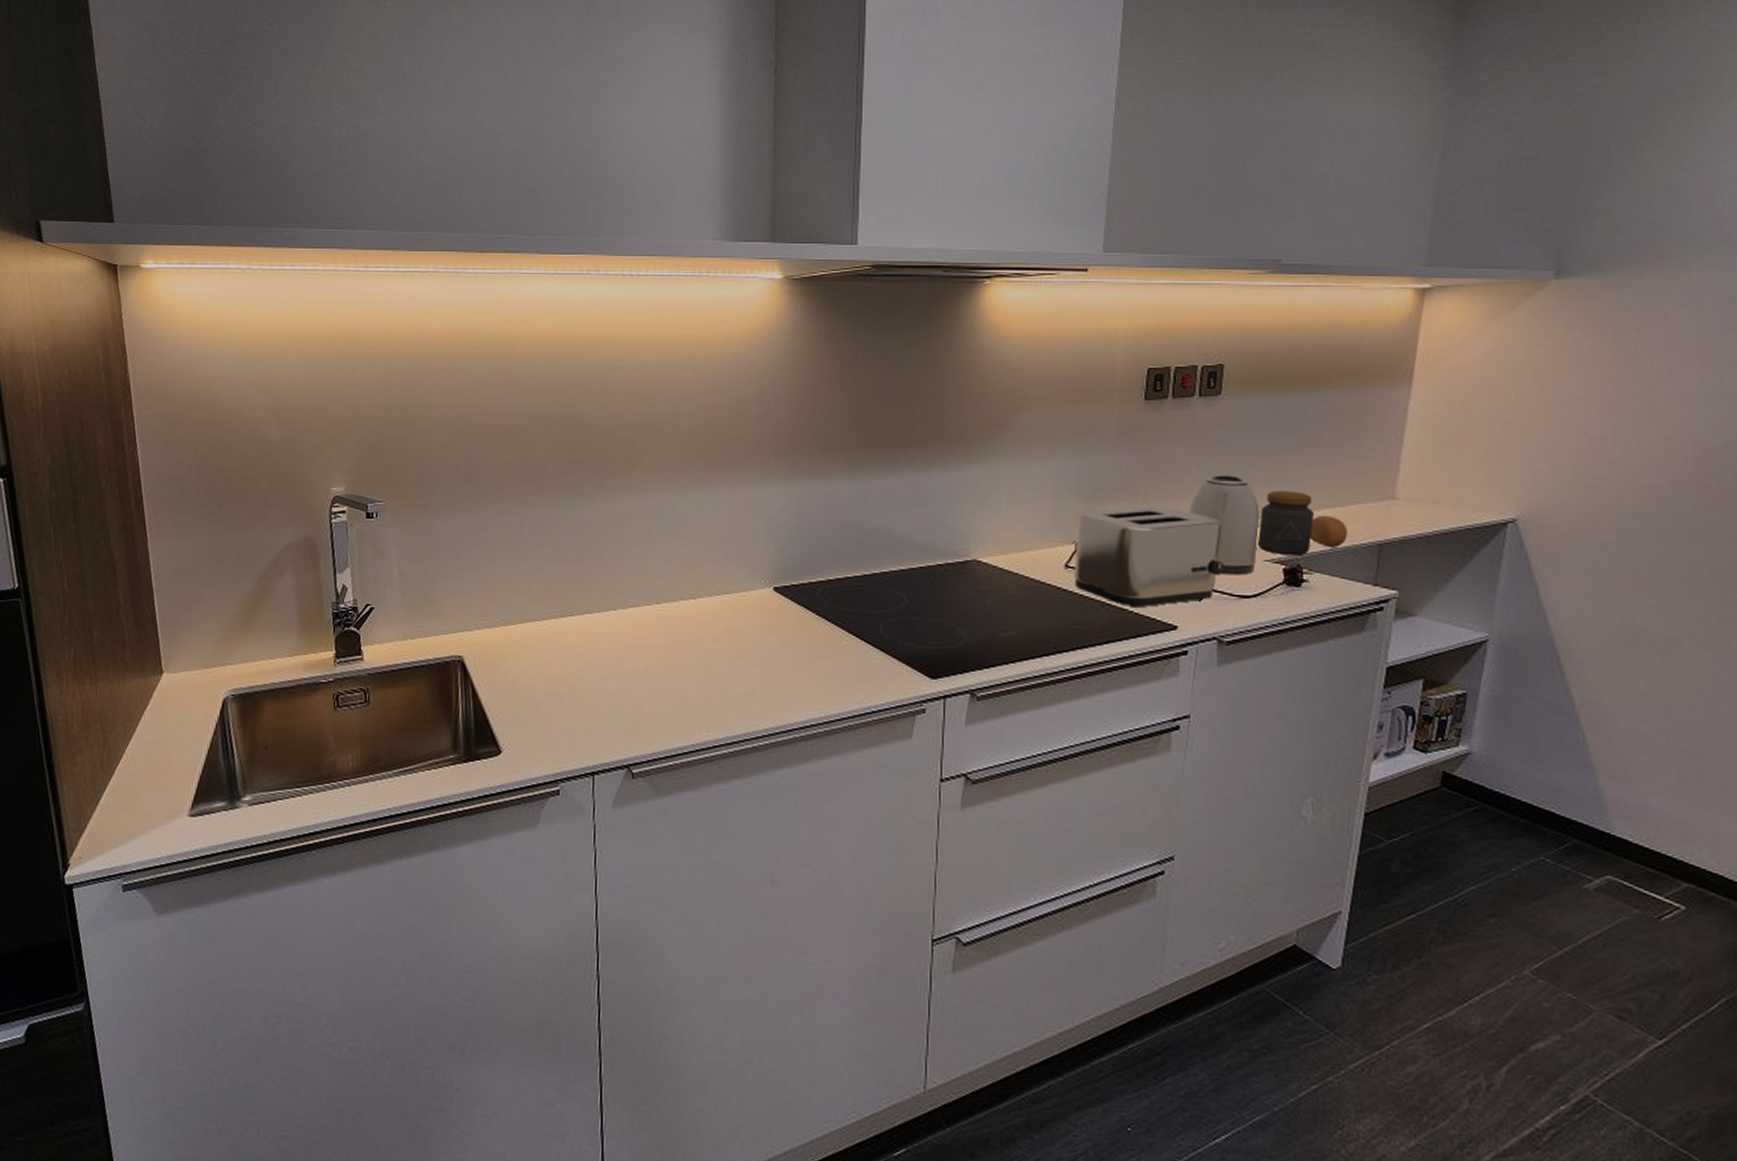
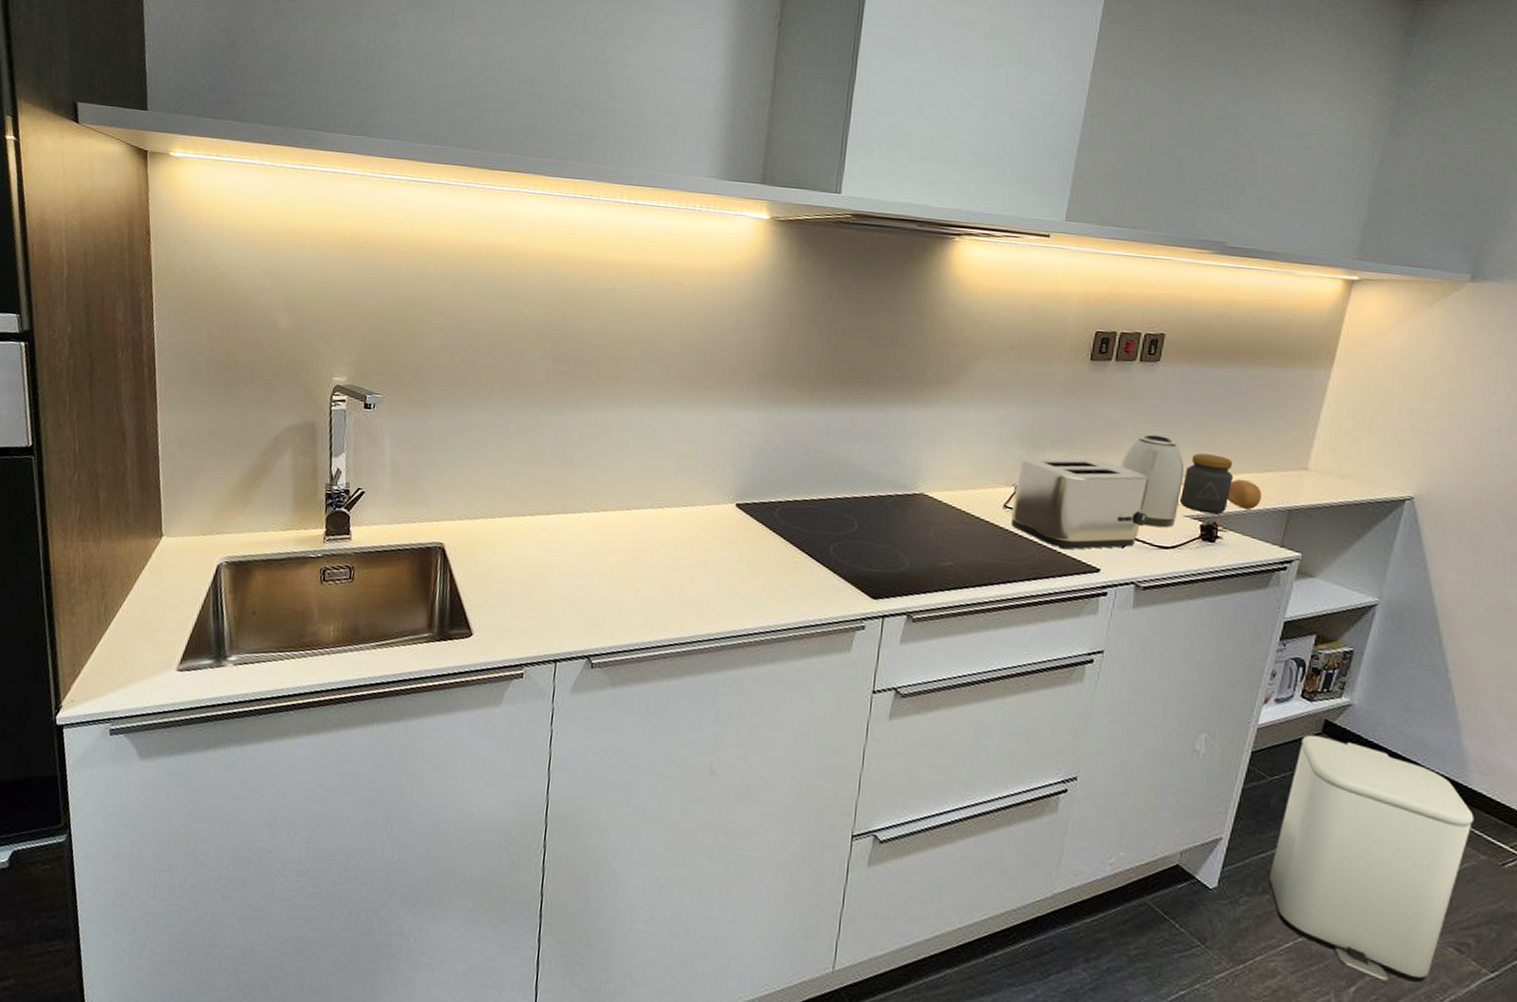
pedal bin: none [1398,789,1622,1060] -> present [1269,734,1474,983]

